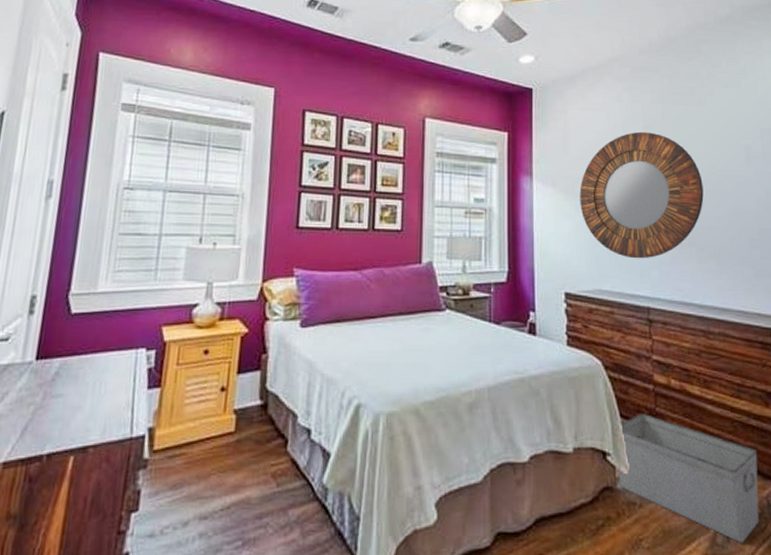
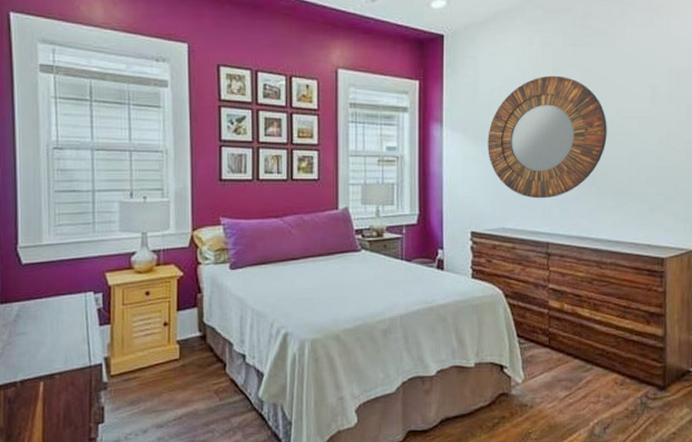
storage bin: present [618,414,760,543] -> none [513,334,636,433]

